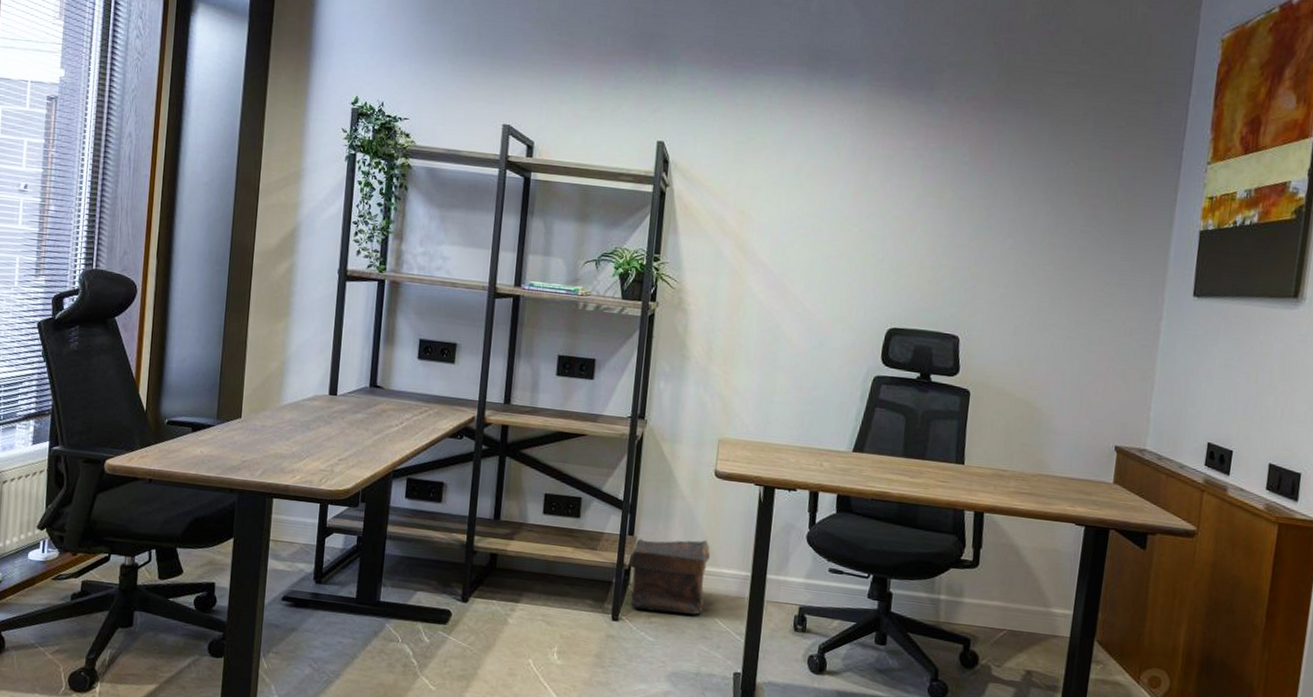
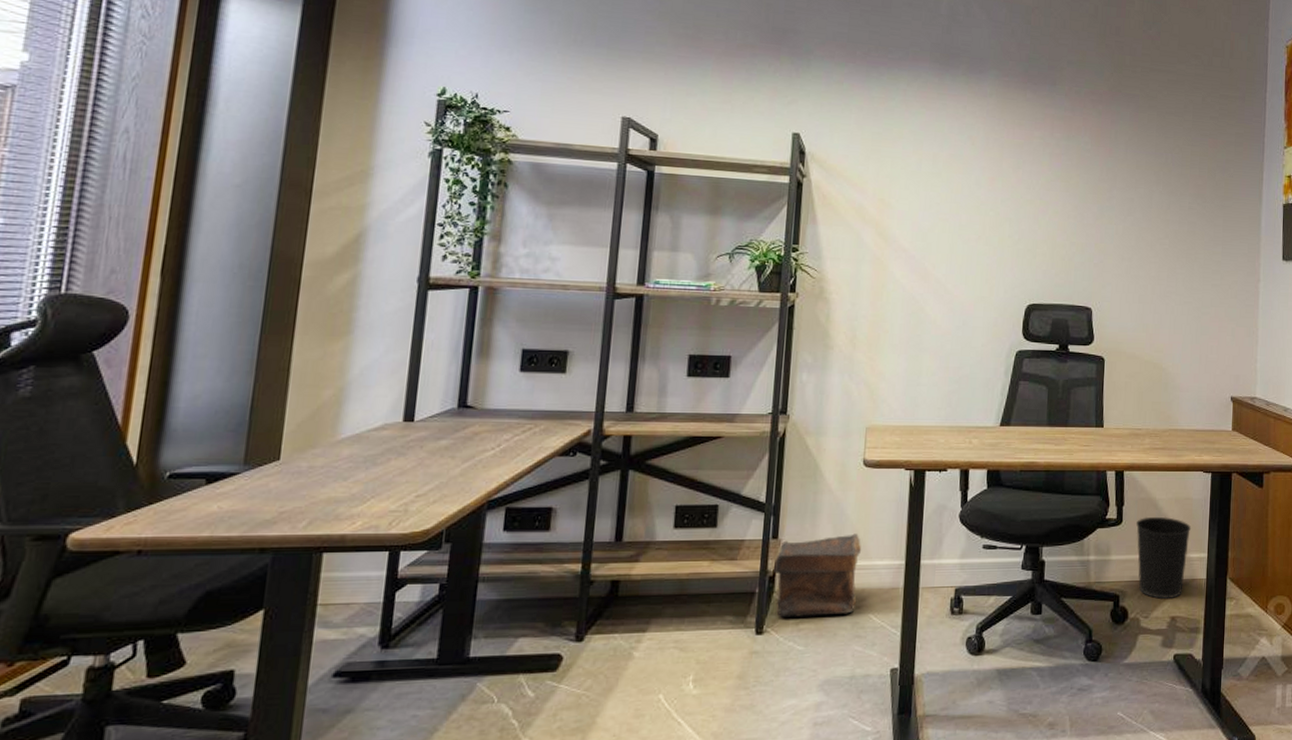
wastebasket: none [992,563,1057,652] -> present [1135,516,1192,599]

